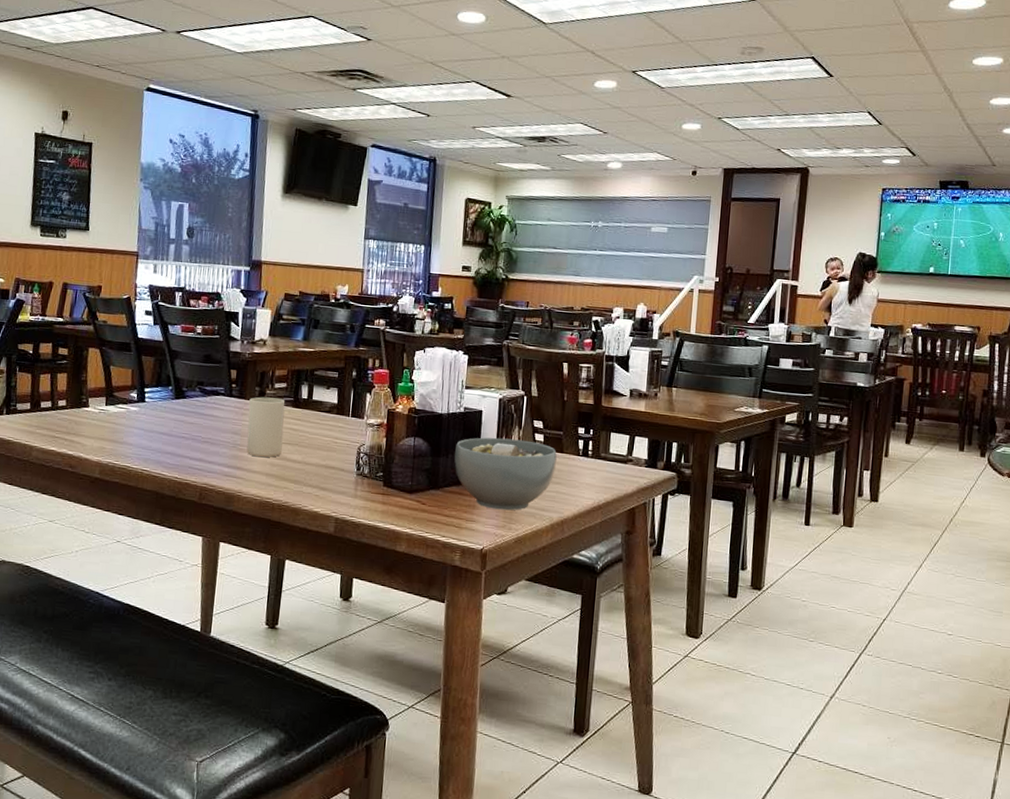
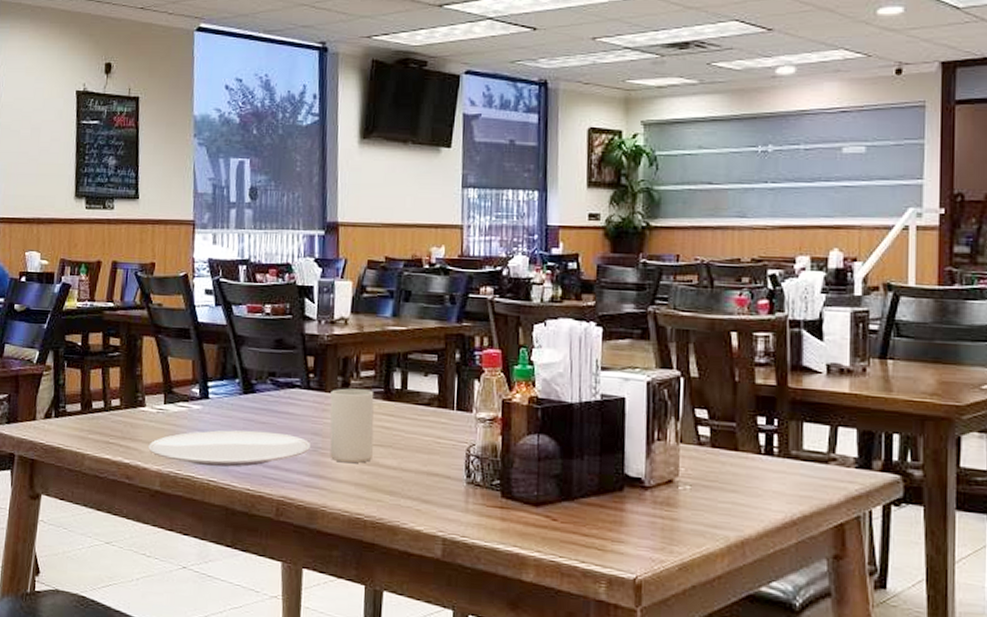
plate: none [90,428,231,459] -> present [148,430,311,467]
soup bowl: present [454,437,557,511] -> none [592,432,730,528]

